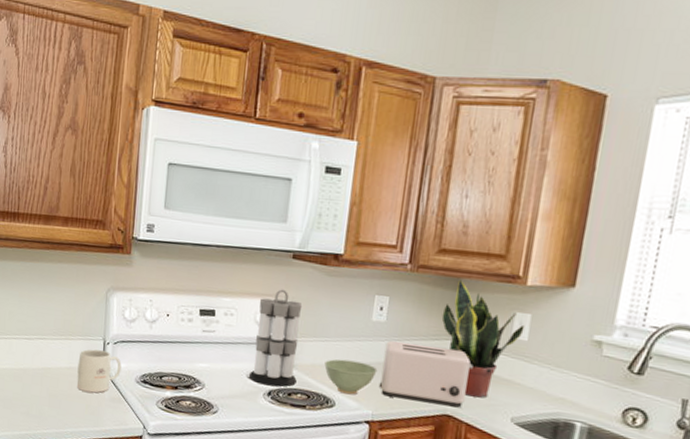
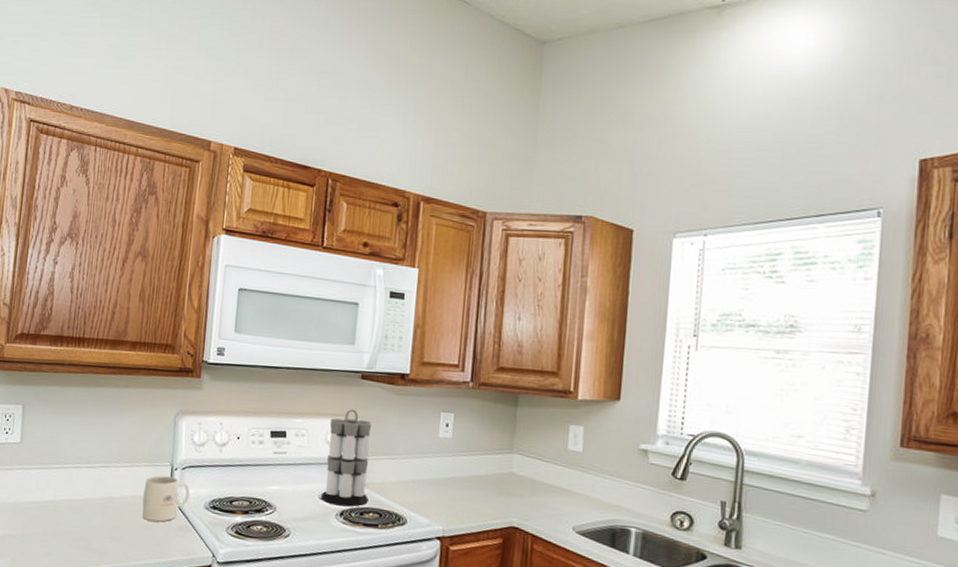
bowl: present [324,359,378,395] -> none [395,476,446,512]
toaster: present [378,340,473,408] -> none [448,456,535,520]
potted plant: present [441,279,525,398] -> none [503,395,579,509]

